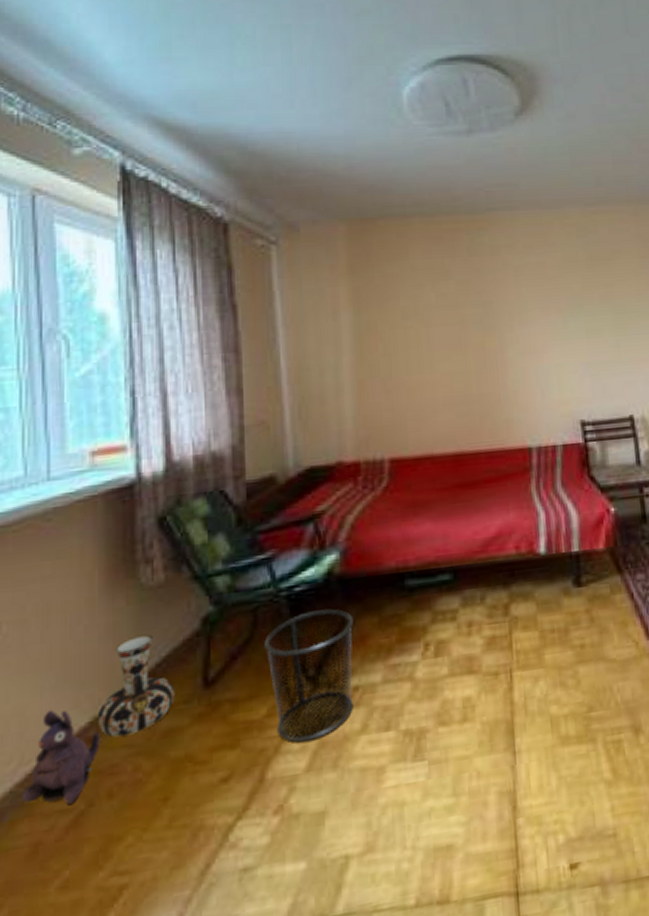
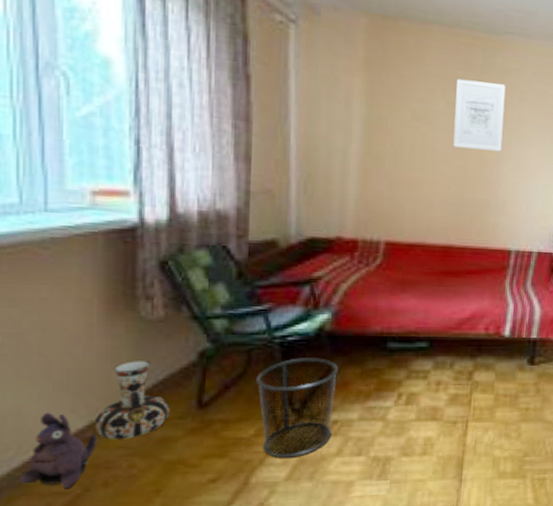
wall art: none [445,263,503,340] -> present [453,78,506,152]

